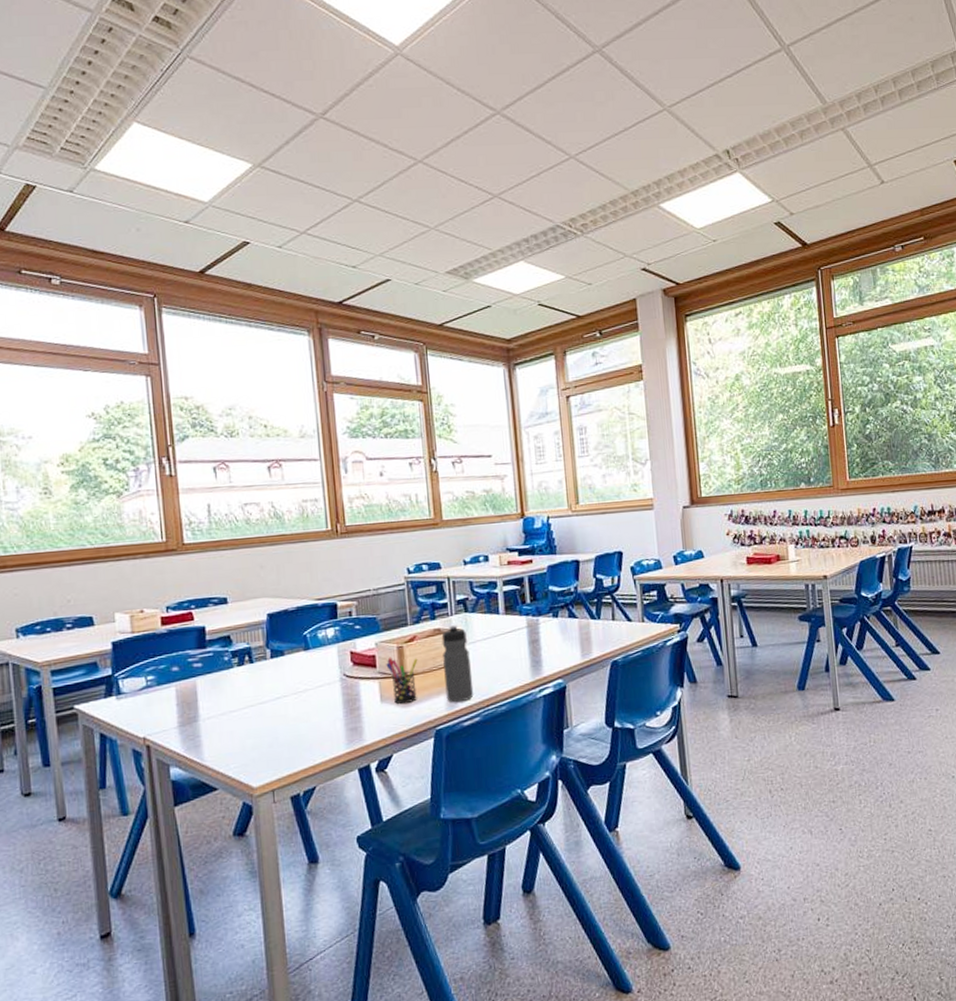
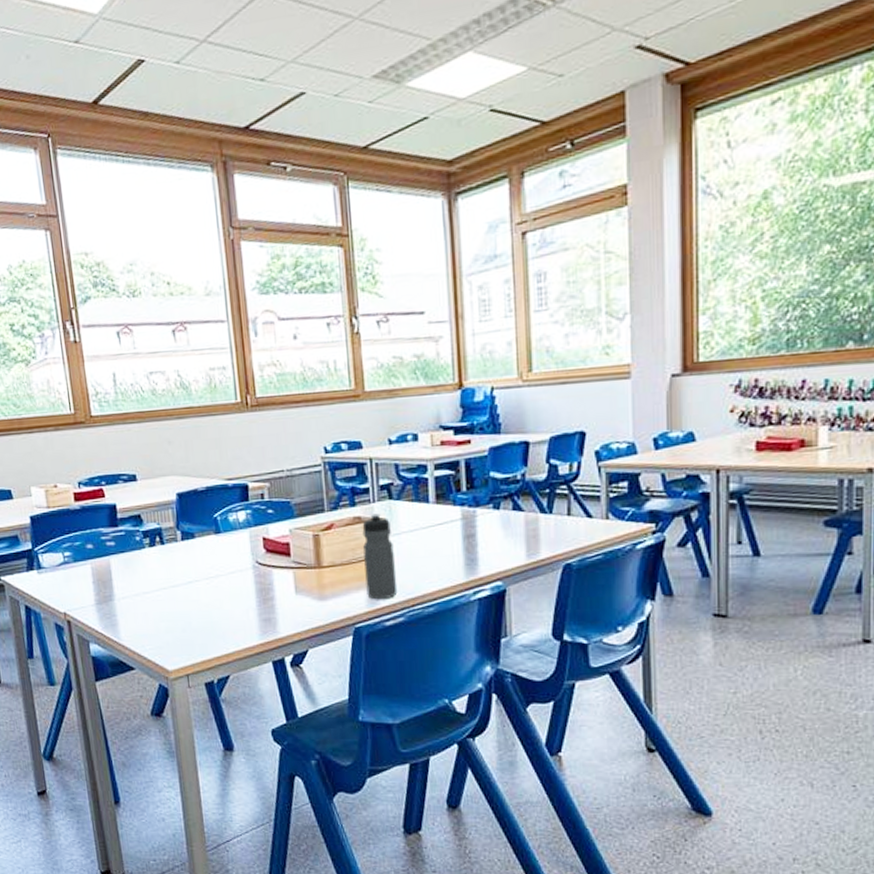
pen holder: present [386,657,418,705] -> none [301,545,336,598]

